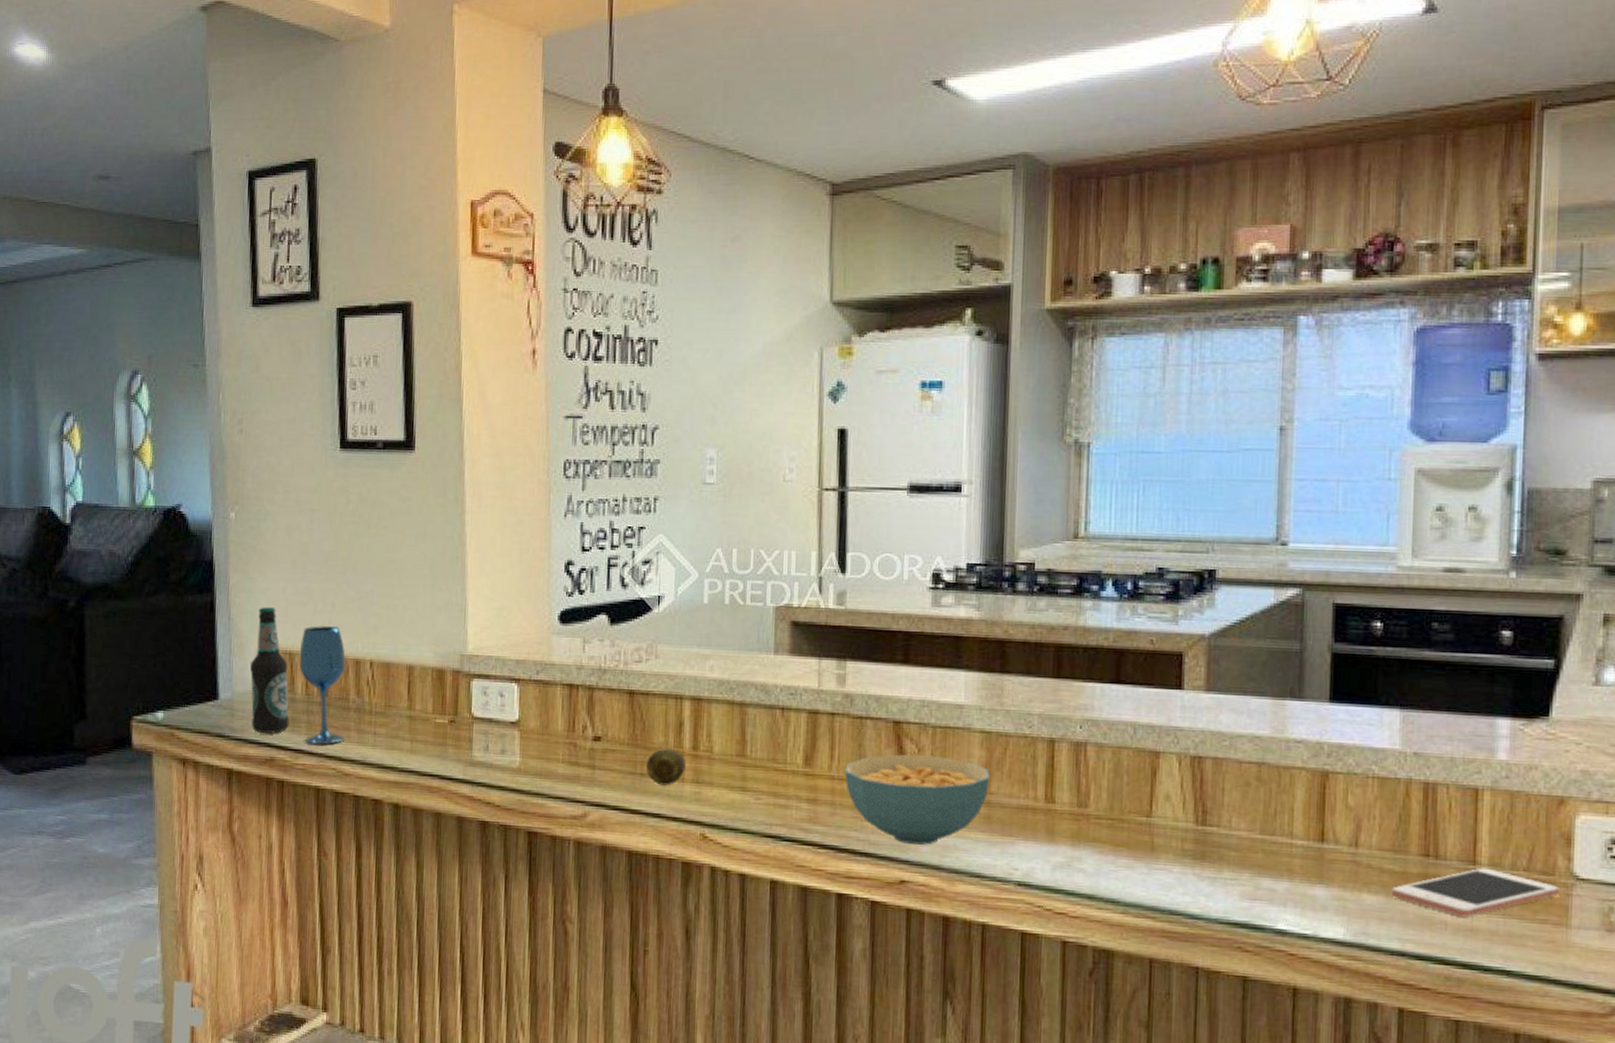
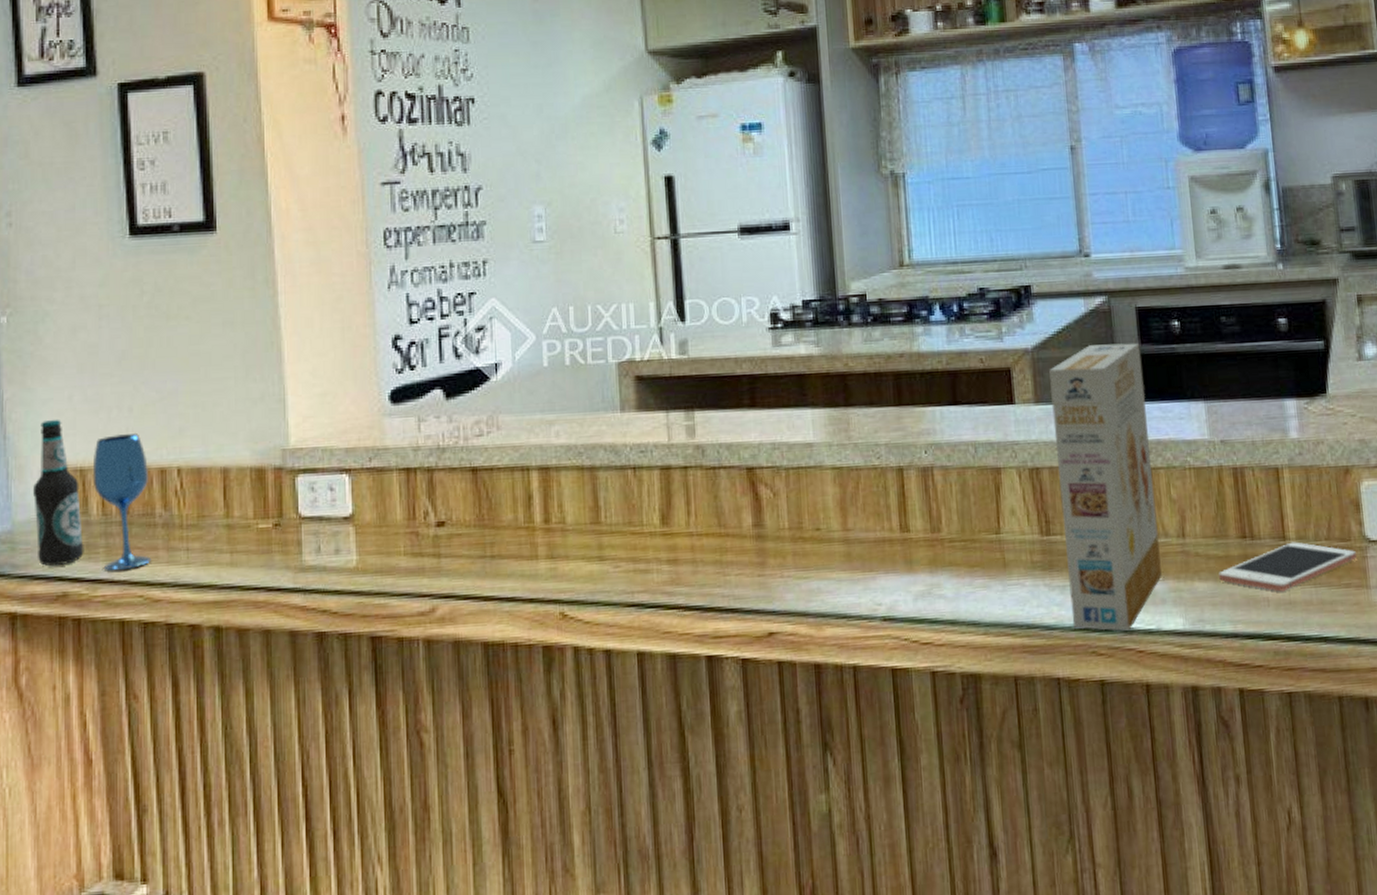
fruit: present [645,748,686,786] -> none [495,524,538,566]
cereal bowl: present [845,754,990,845] -> none [703,498,846,593]
cereal box: none [1219,638,1333,932] -> present [1049,342,1162,631]

